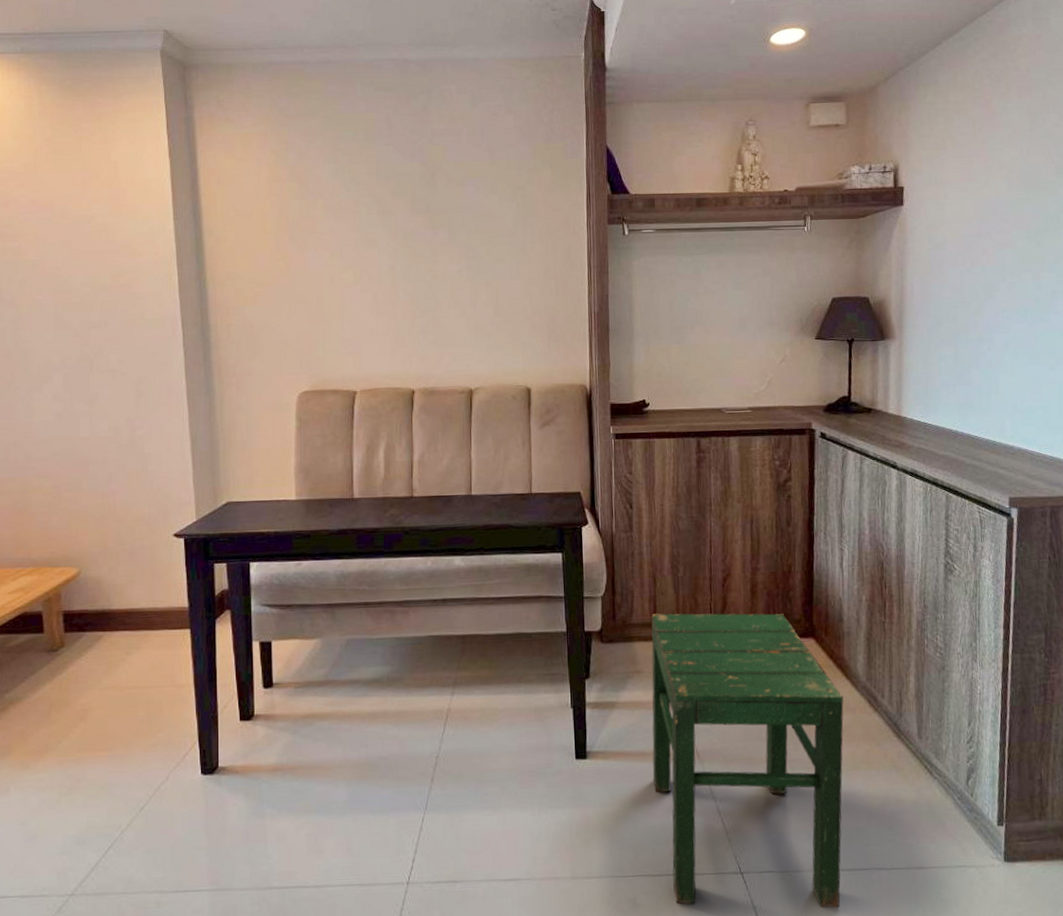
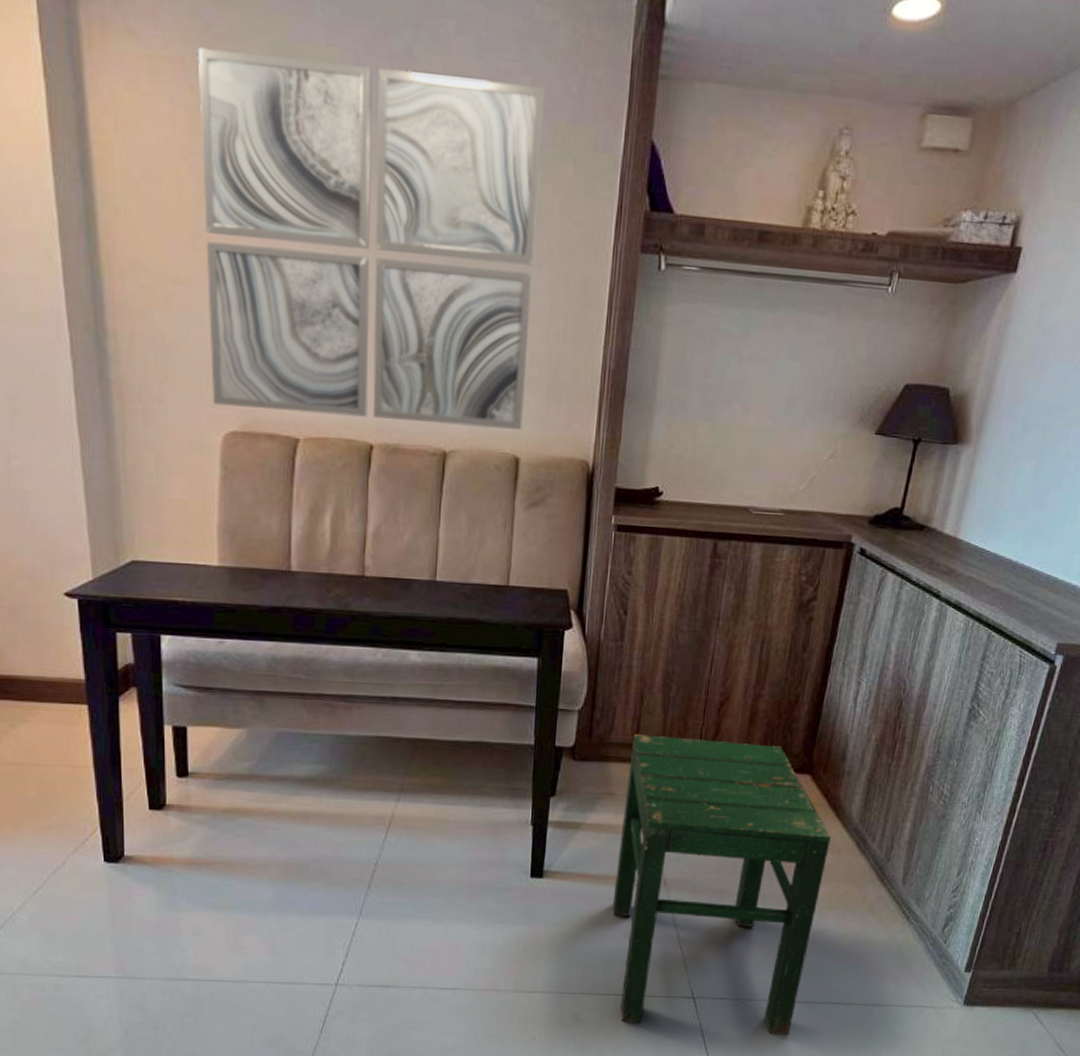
wall art: none [275,120,531,372] -> present [197,47,545,430]

